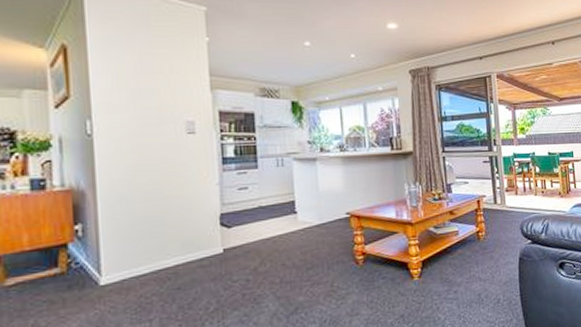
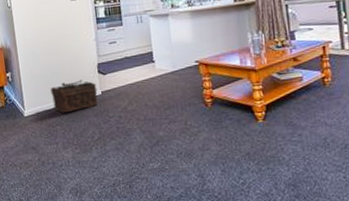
basket: none [146,234,218,278] -> present [50,80,98,113]

